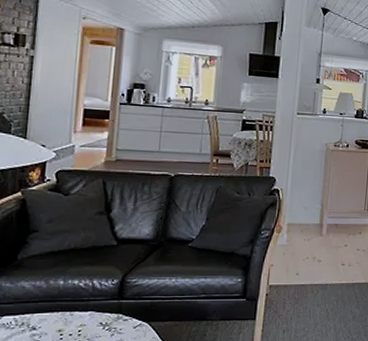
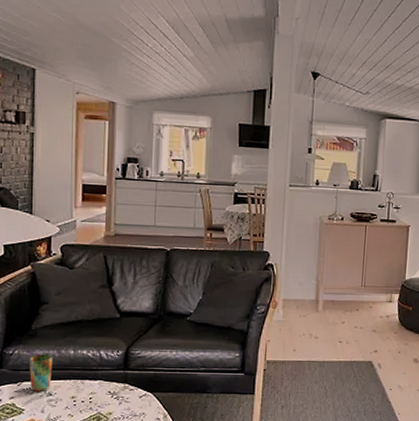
cup: none [11,285,40,326] -> present [29,354,53,391]

